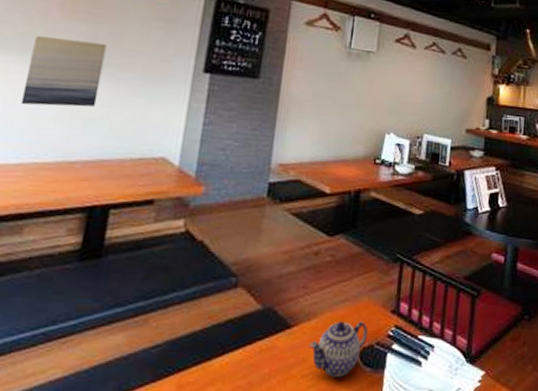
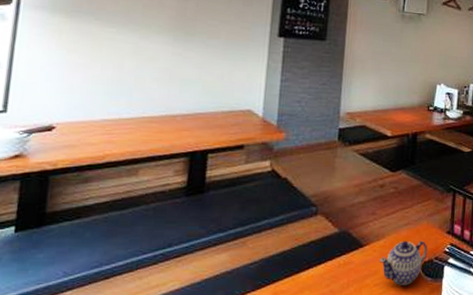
wall art: present [20,35,107,107] -> none [127,9,195,69]

